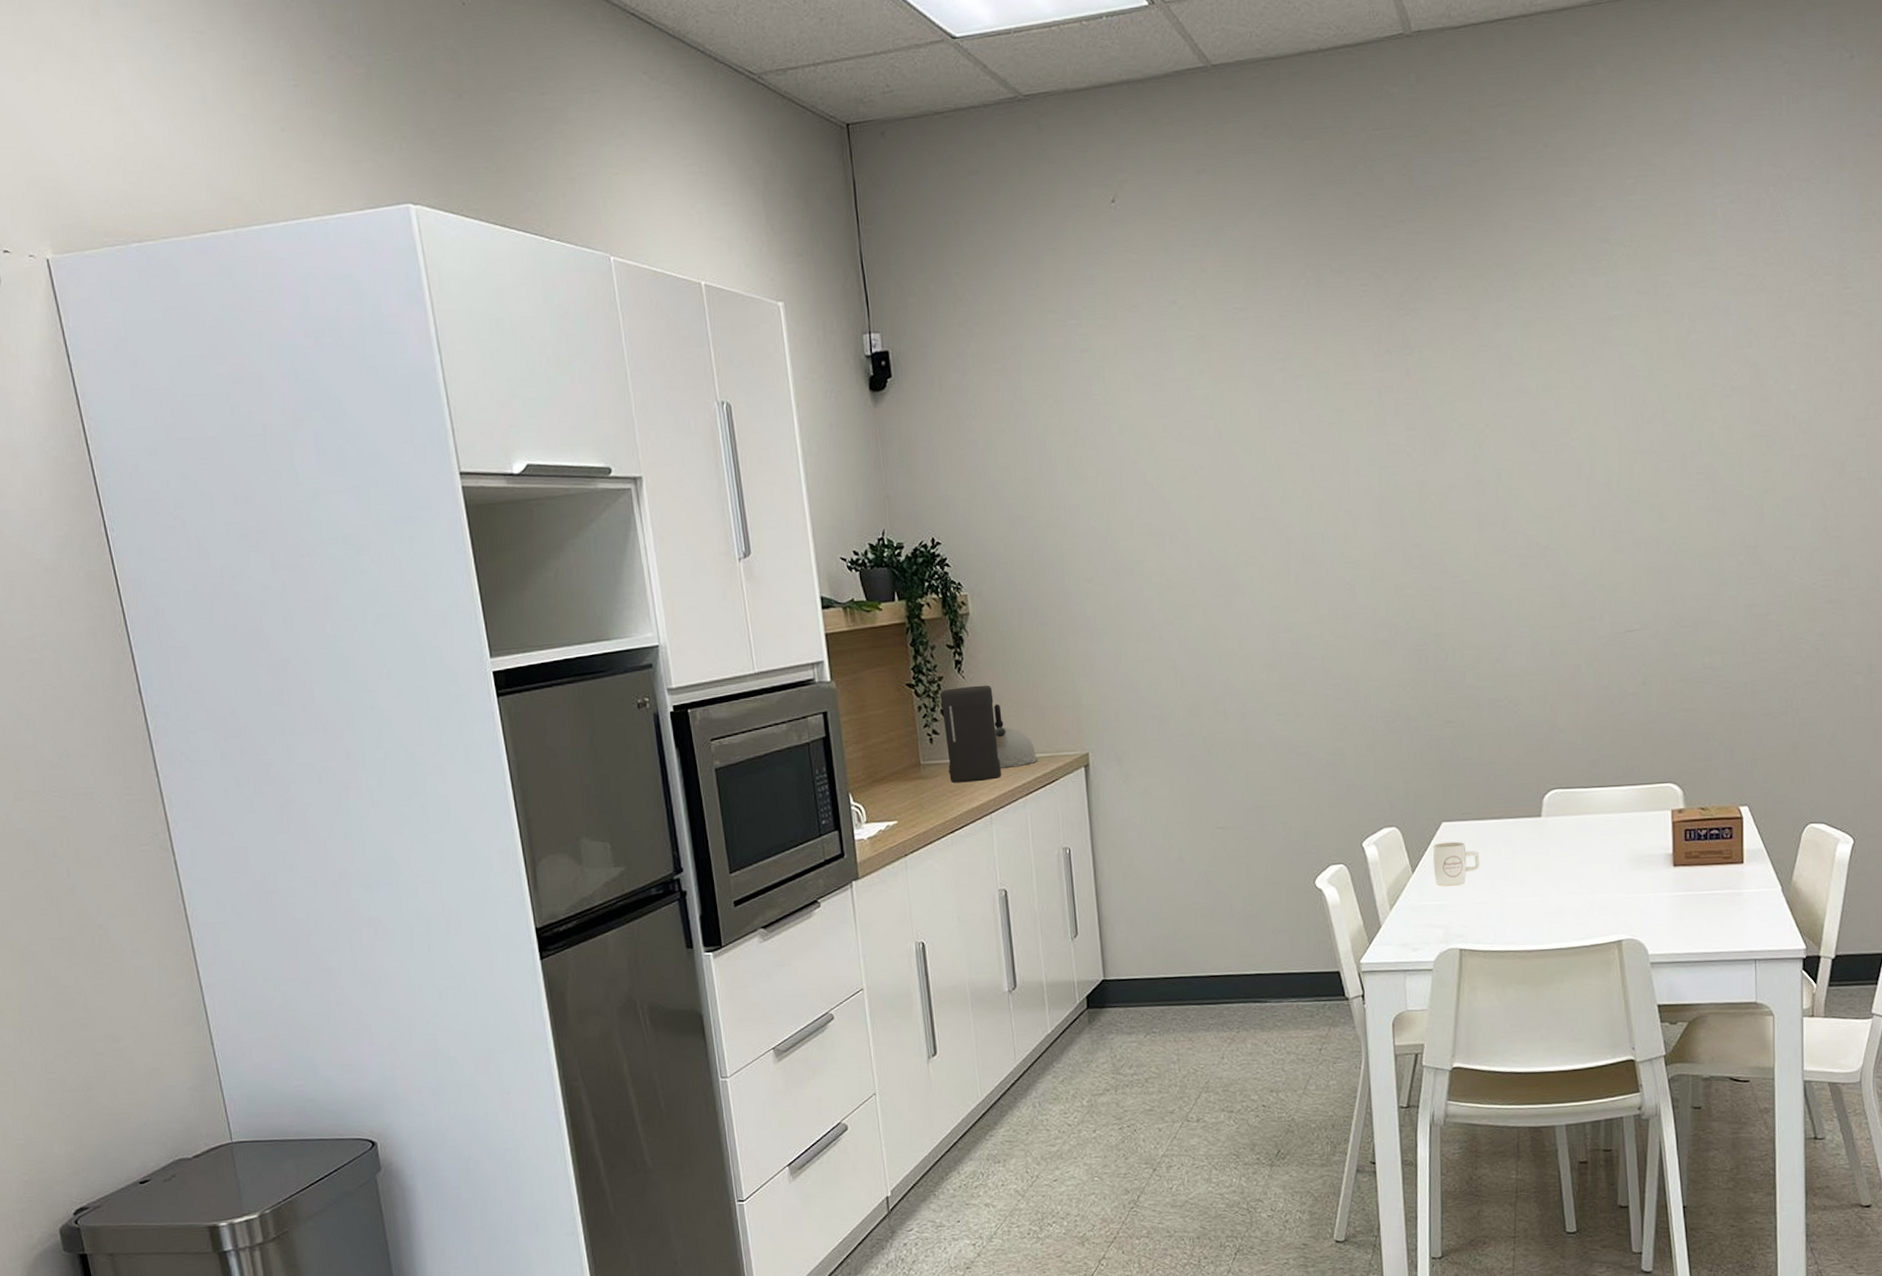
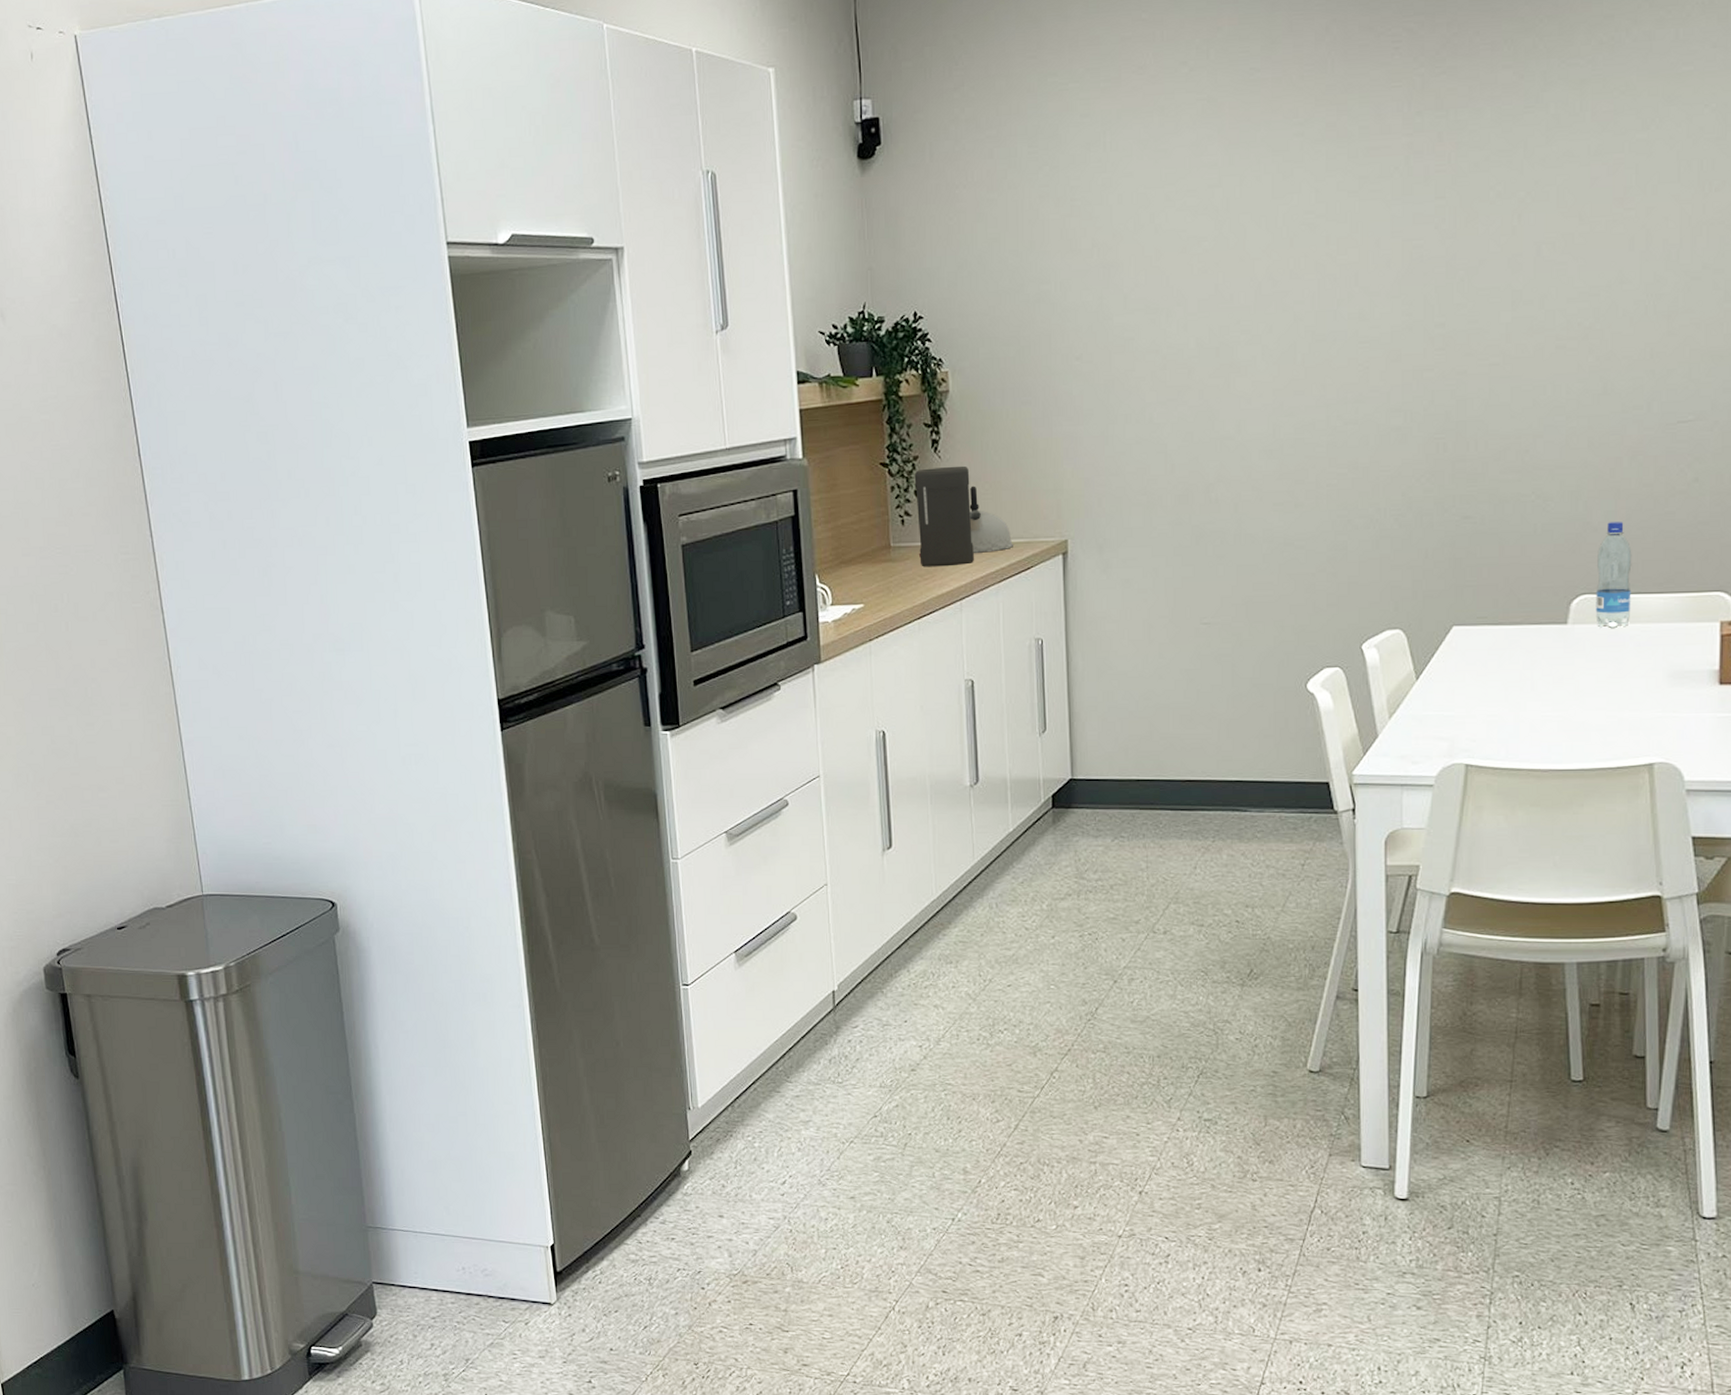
mug: present [1432,841,1480,887] -> none [1440,647,1494,697]
bottle: none [1564,722,1595,820] -> present [1595,522,1632,629]

